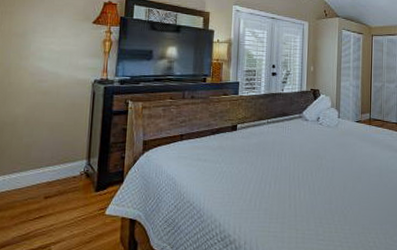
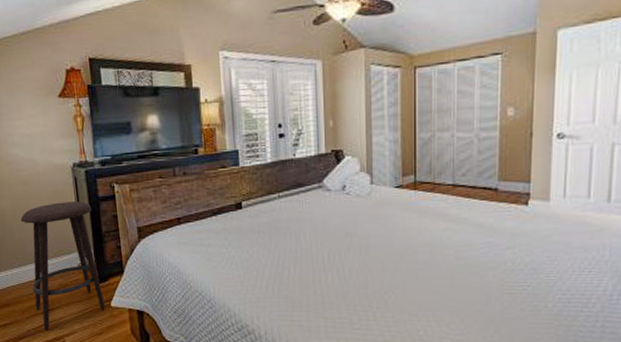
stool: none [27,113,105,238] -> present [20,201,105,331]

